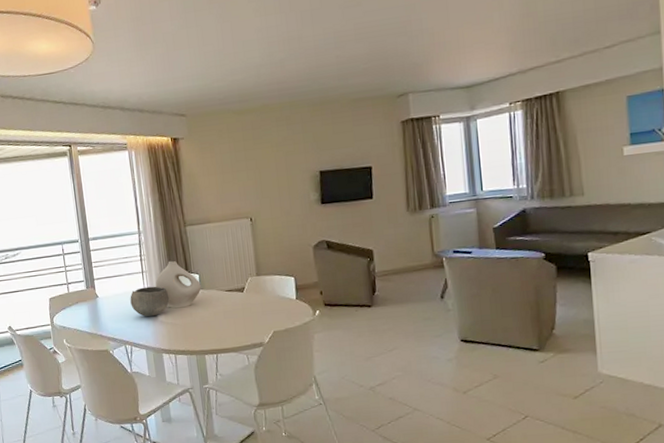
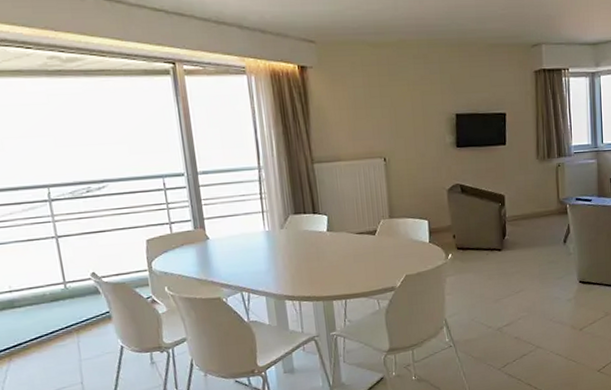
bowl: present [130,286,170,317] -> none [247,227,294,261]
vase: present [155,260,201,309] -> none [277,200,330,252]

